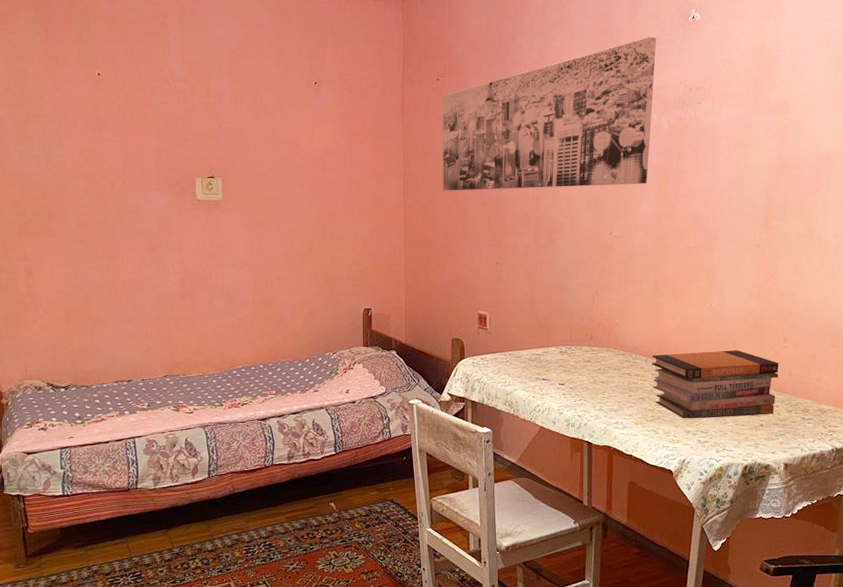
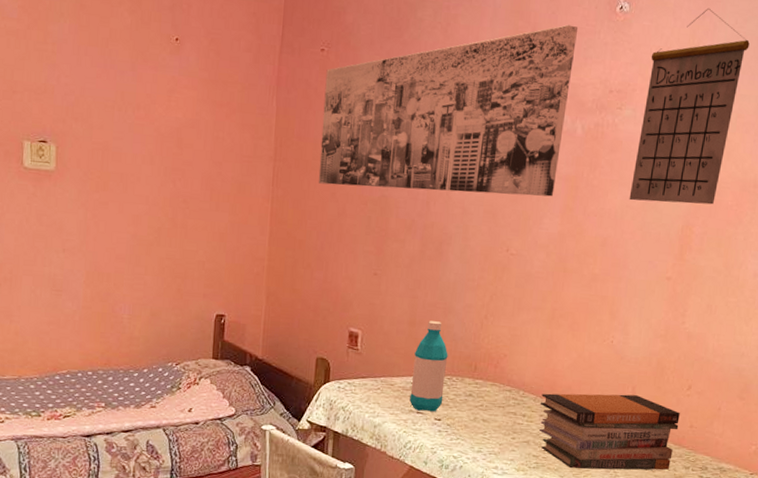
water bottle: none [536,299,566,378] -> present [409,321,448,412]
calendar: none [715,9,811,181] -> present [629,8,750,205]

